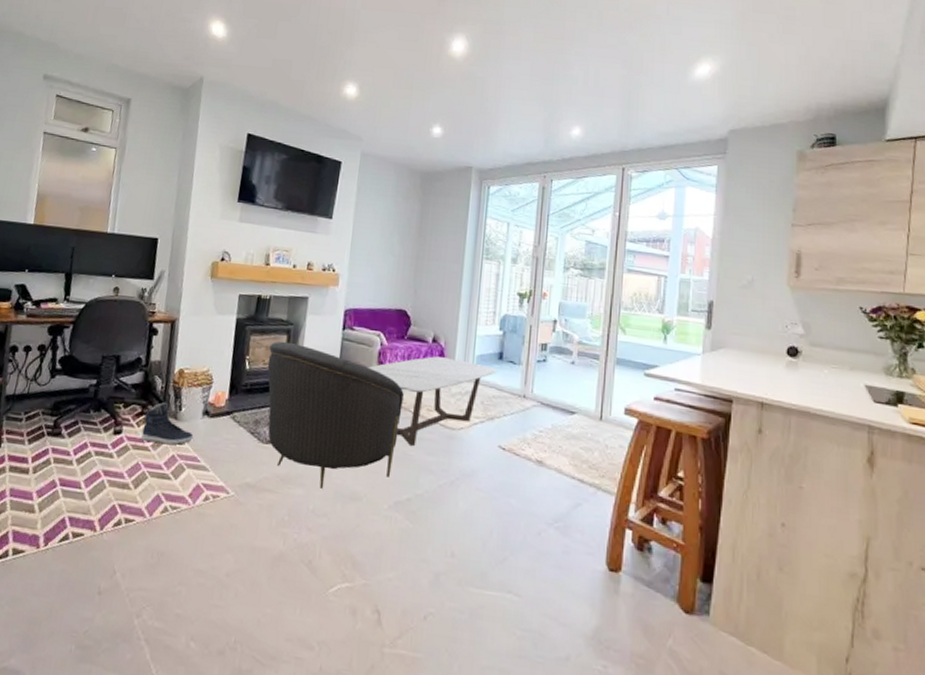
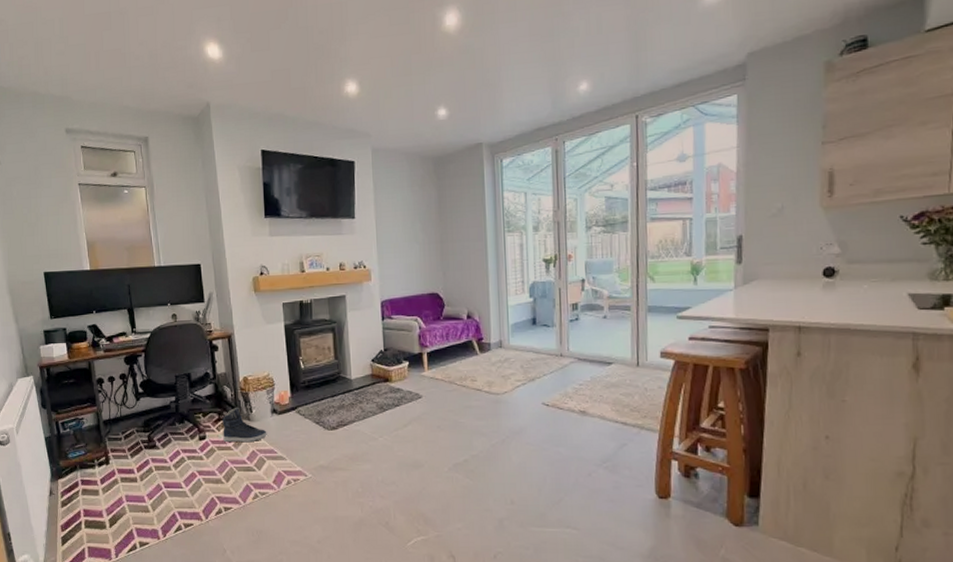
armchair: present [267,341,404,489] -> none [319,338,448,461]
coffee table: present [368,356,497,447] -> none [411,330,532,415]

